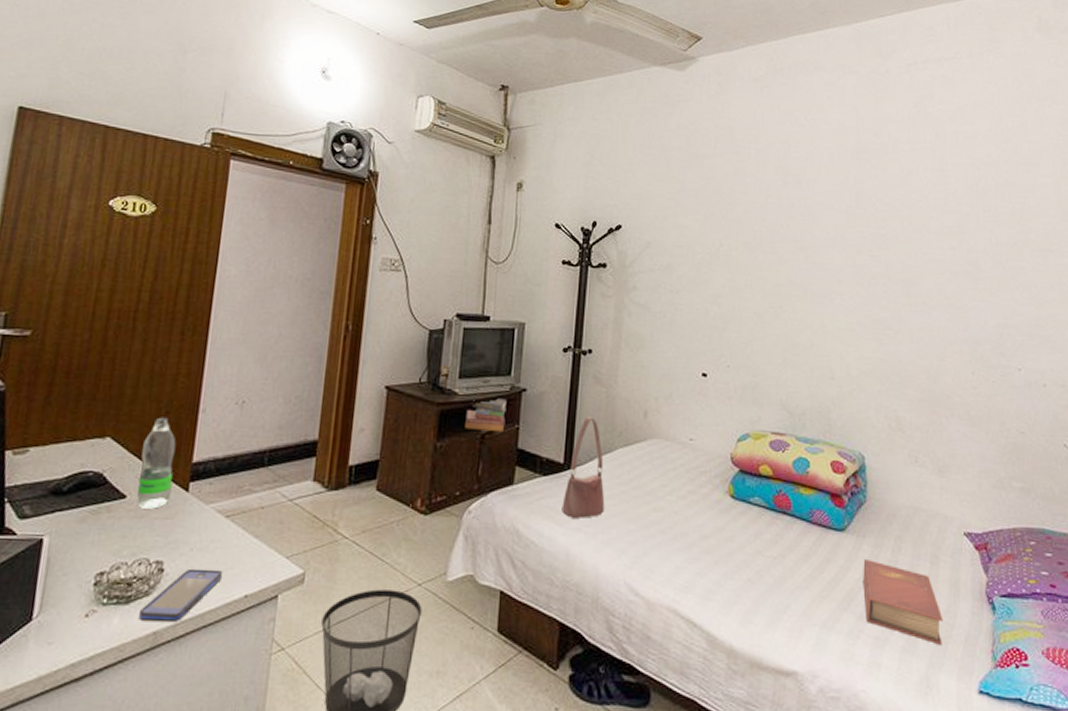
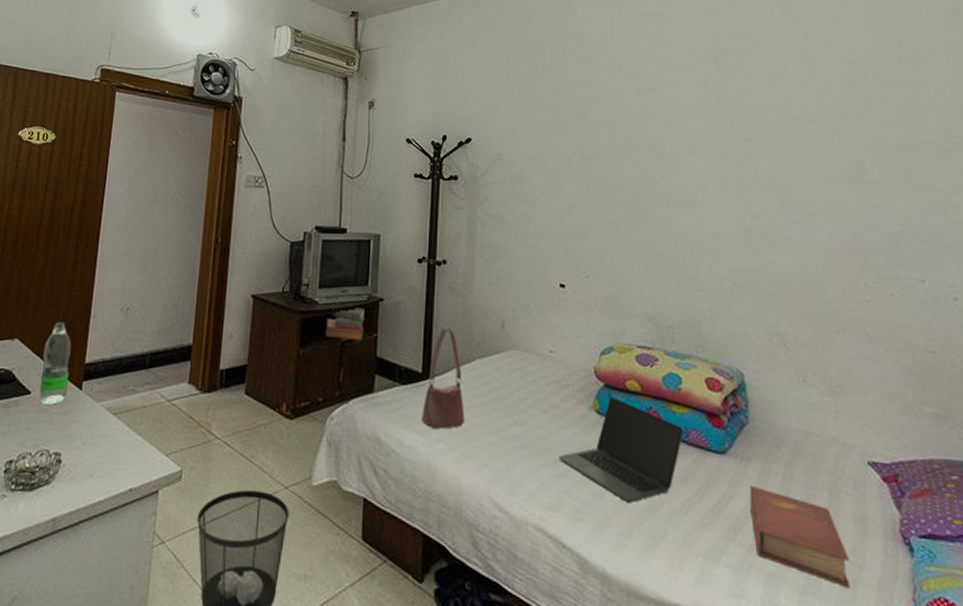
mobile phone: present [138,568,223,623] -> none [40,461,111,511]
laptop: none [693,481,810,581] -> present [559,396,685,503]

